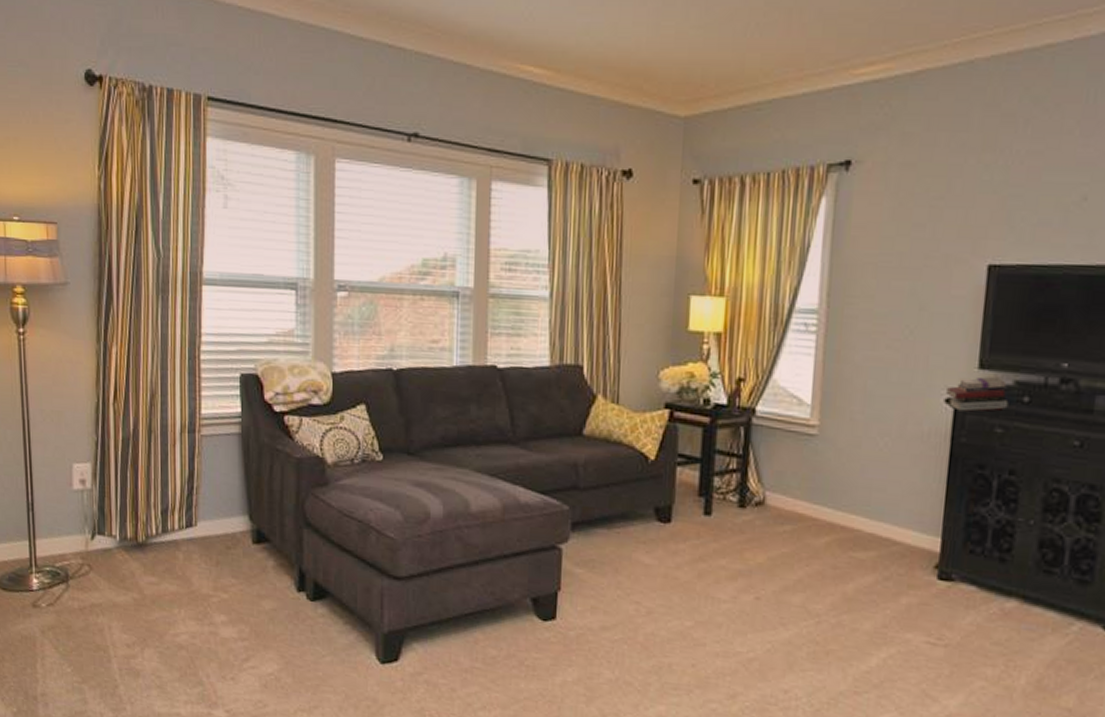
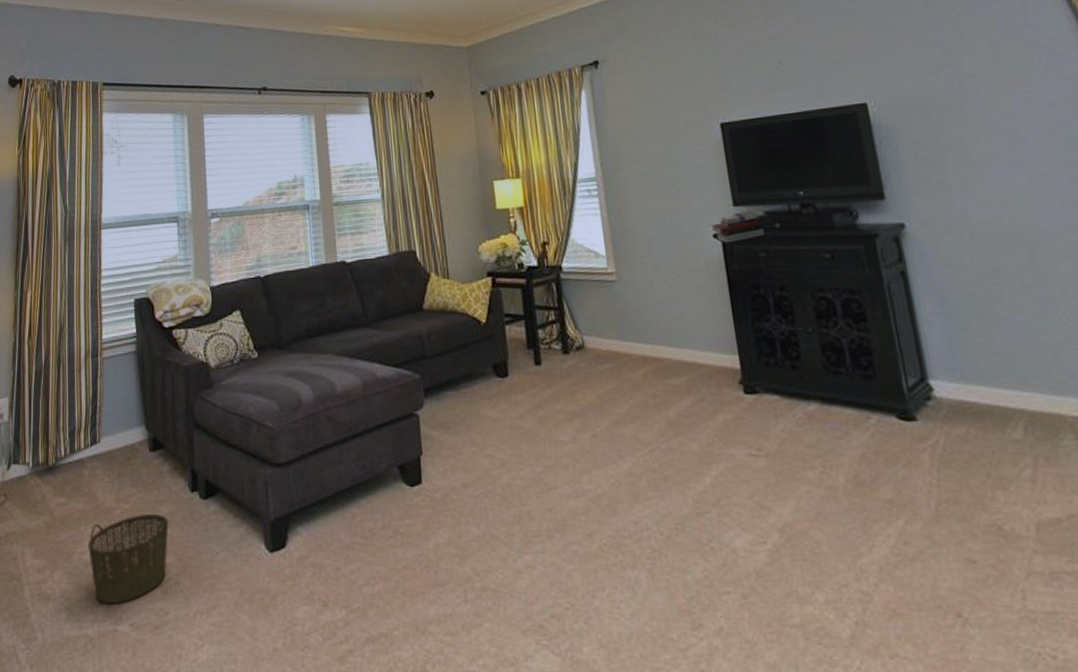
basket: none [181,605,271,690] -> present [88,513,169,605]

